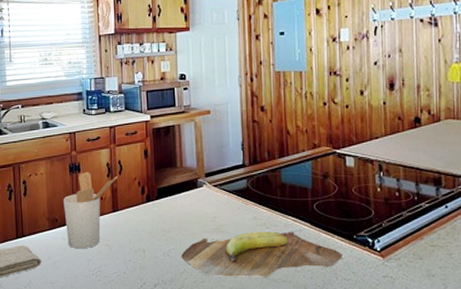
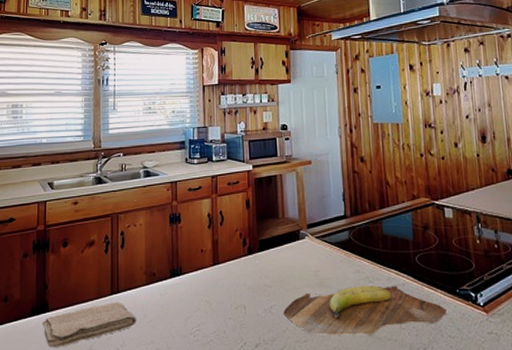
utensil holder: present [63,171,117,249] -> none [162,222,219,306]

